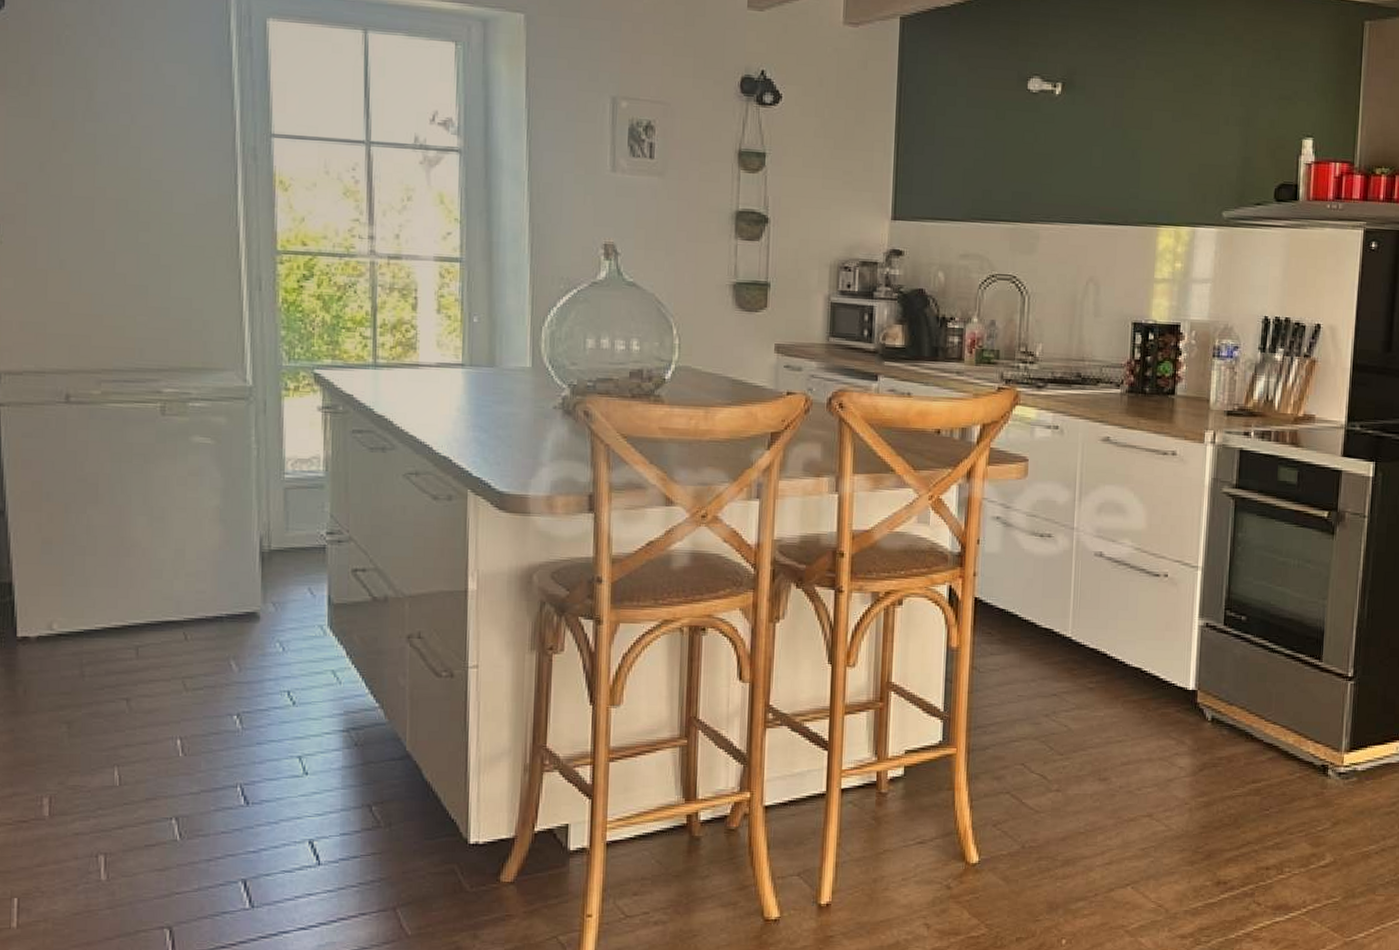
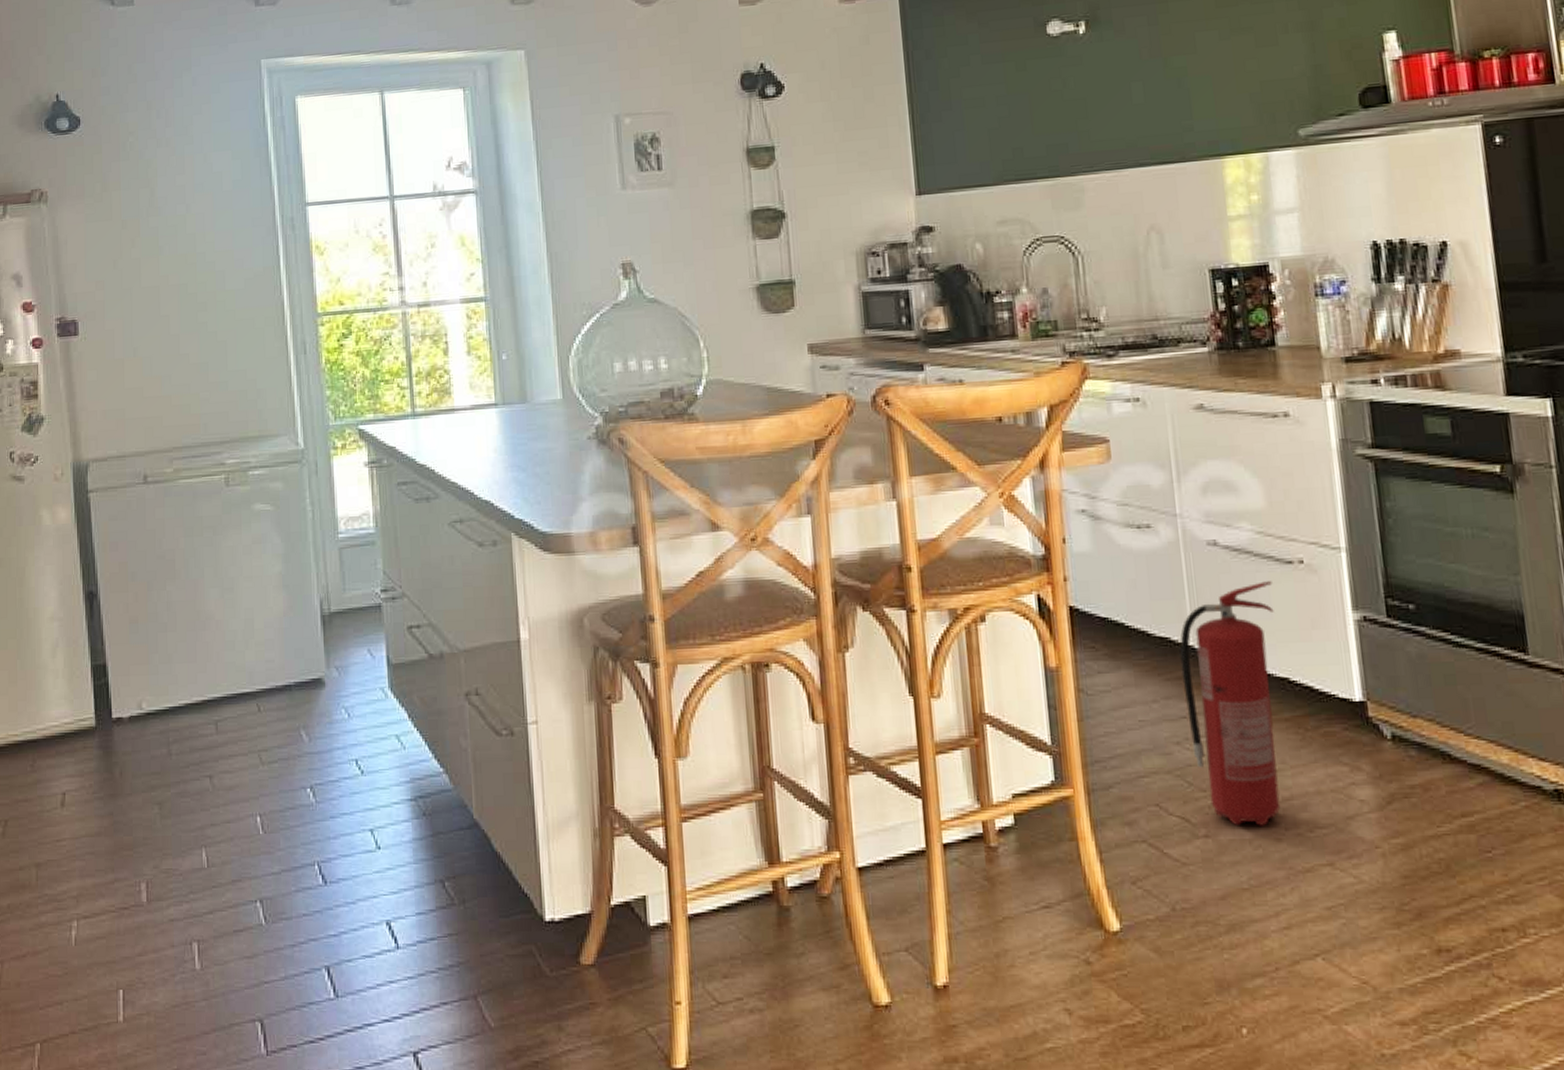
fire extinguisher: none [1057,589,1141,784] -> present [1180,581,1281,826]

